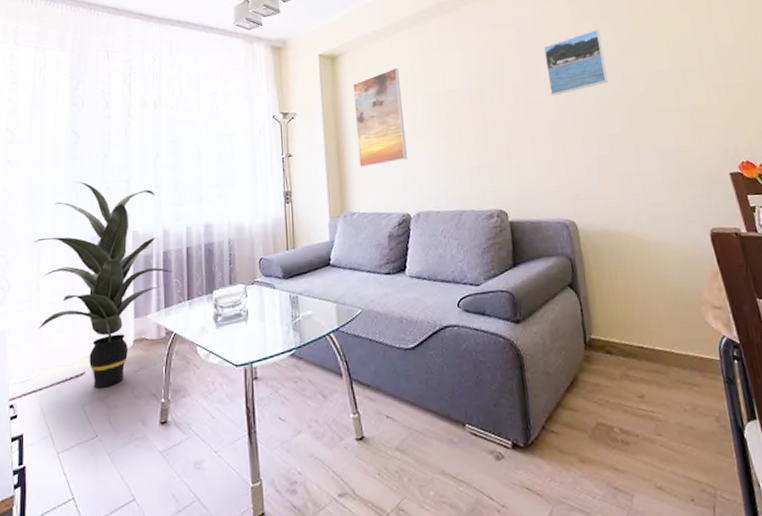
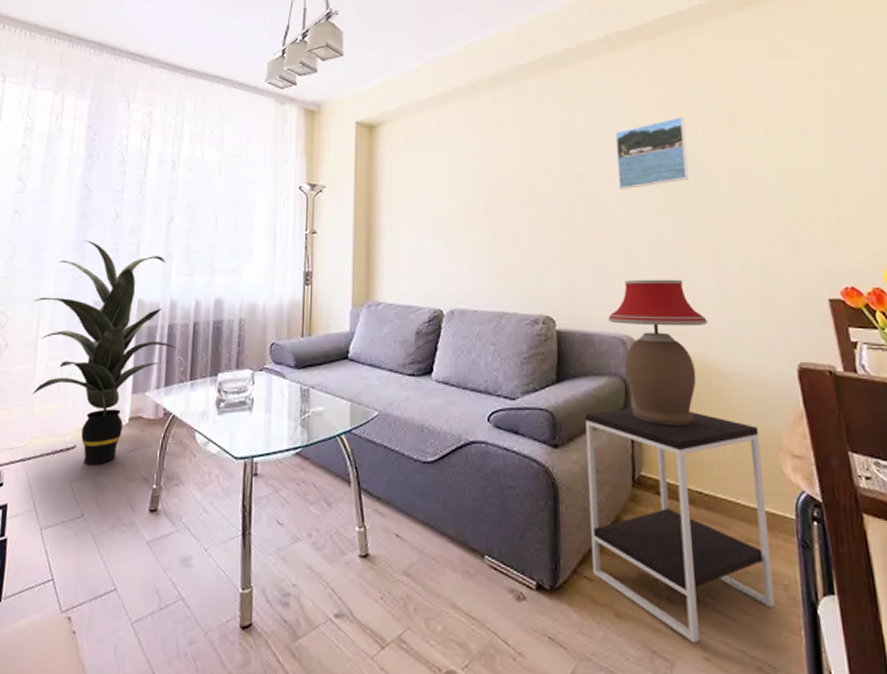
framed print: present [353,67,407,168] -> none [390,143,445,253]
side table: none [540,278,710,476] -> present [585,407,775,644]
table lamp: none [552,168,634,294] -> present [608,279,707,427]

